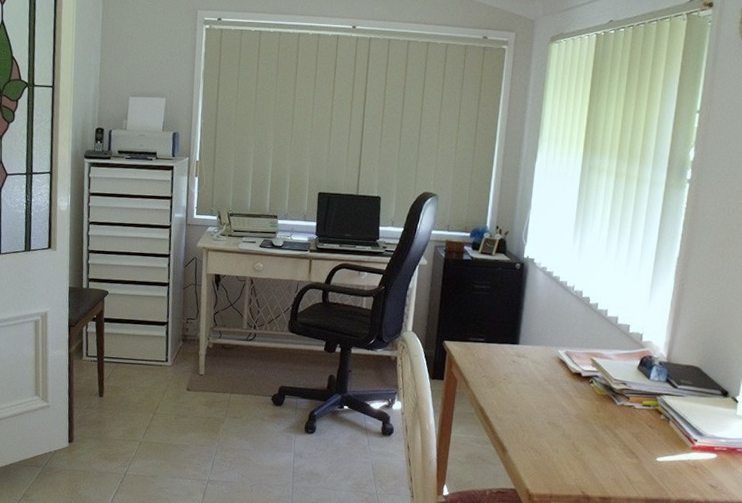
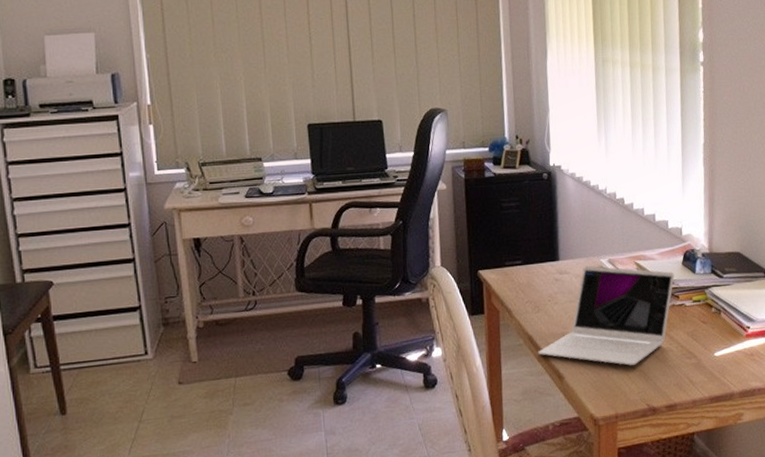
laptop: none [487,353,628,453] -> present [538,265,675,366]

